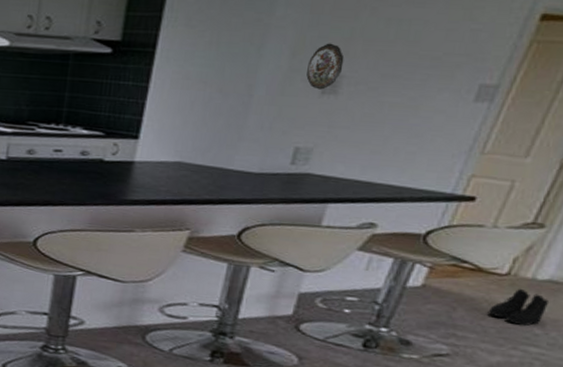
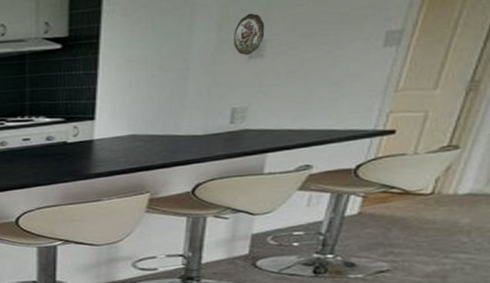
boots: present [488,288,550,327] -> none [419,204,472,237]

